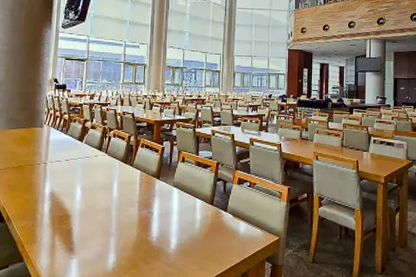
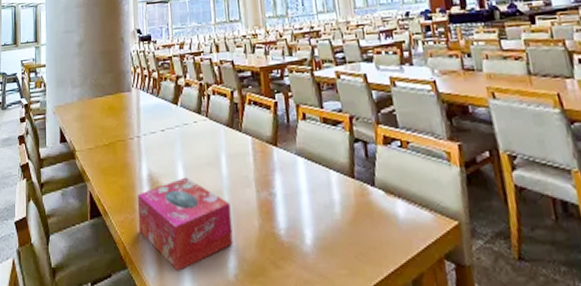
tissue box: none [37,196,116,264] -> present [137,177,233,271]

